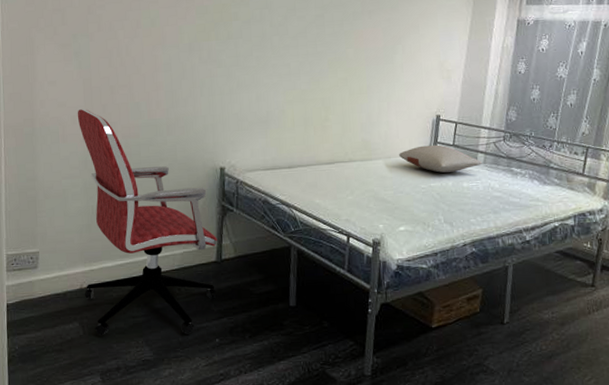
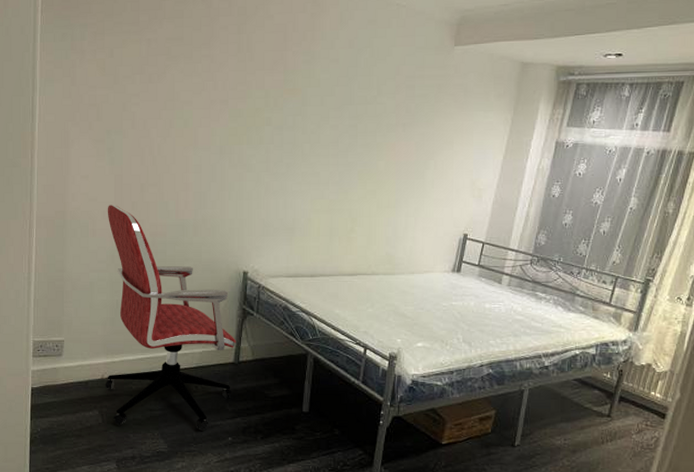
pillow: present [399,144,483,173] -> none [423,263,507,292]

